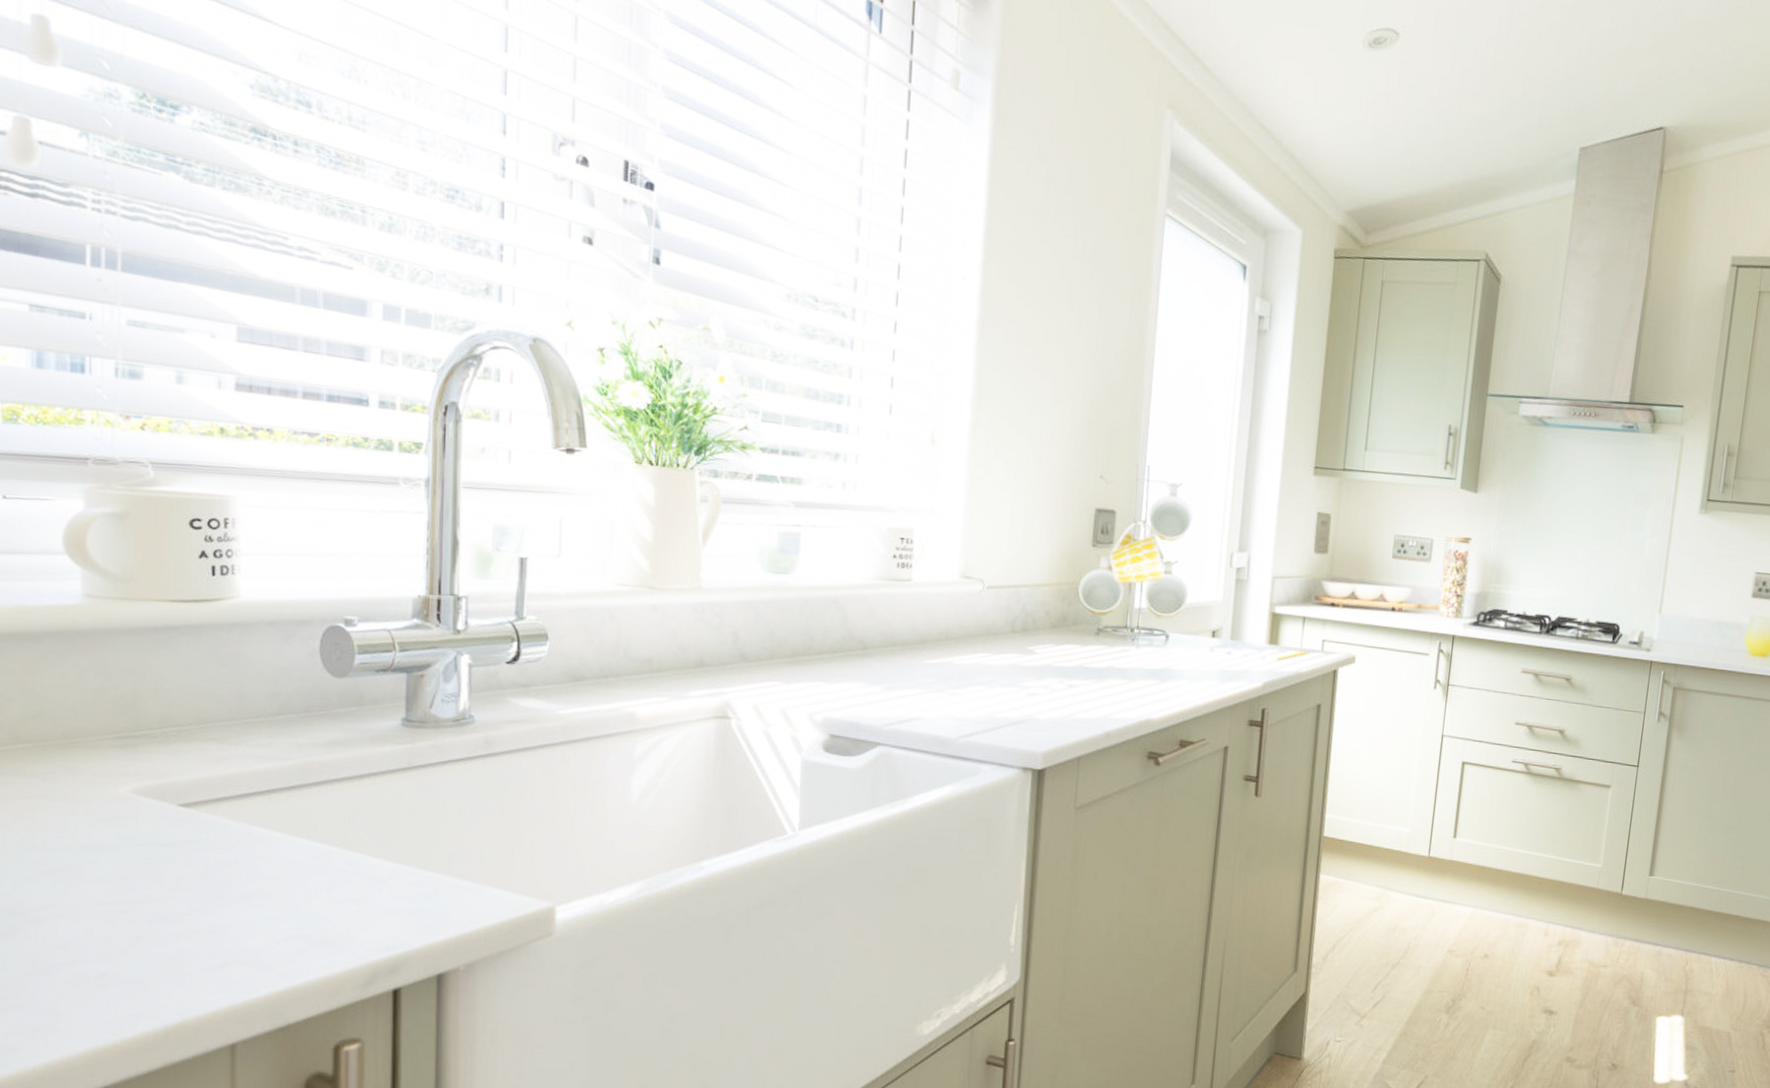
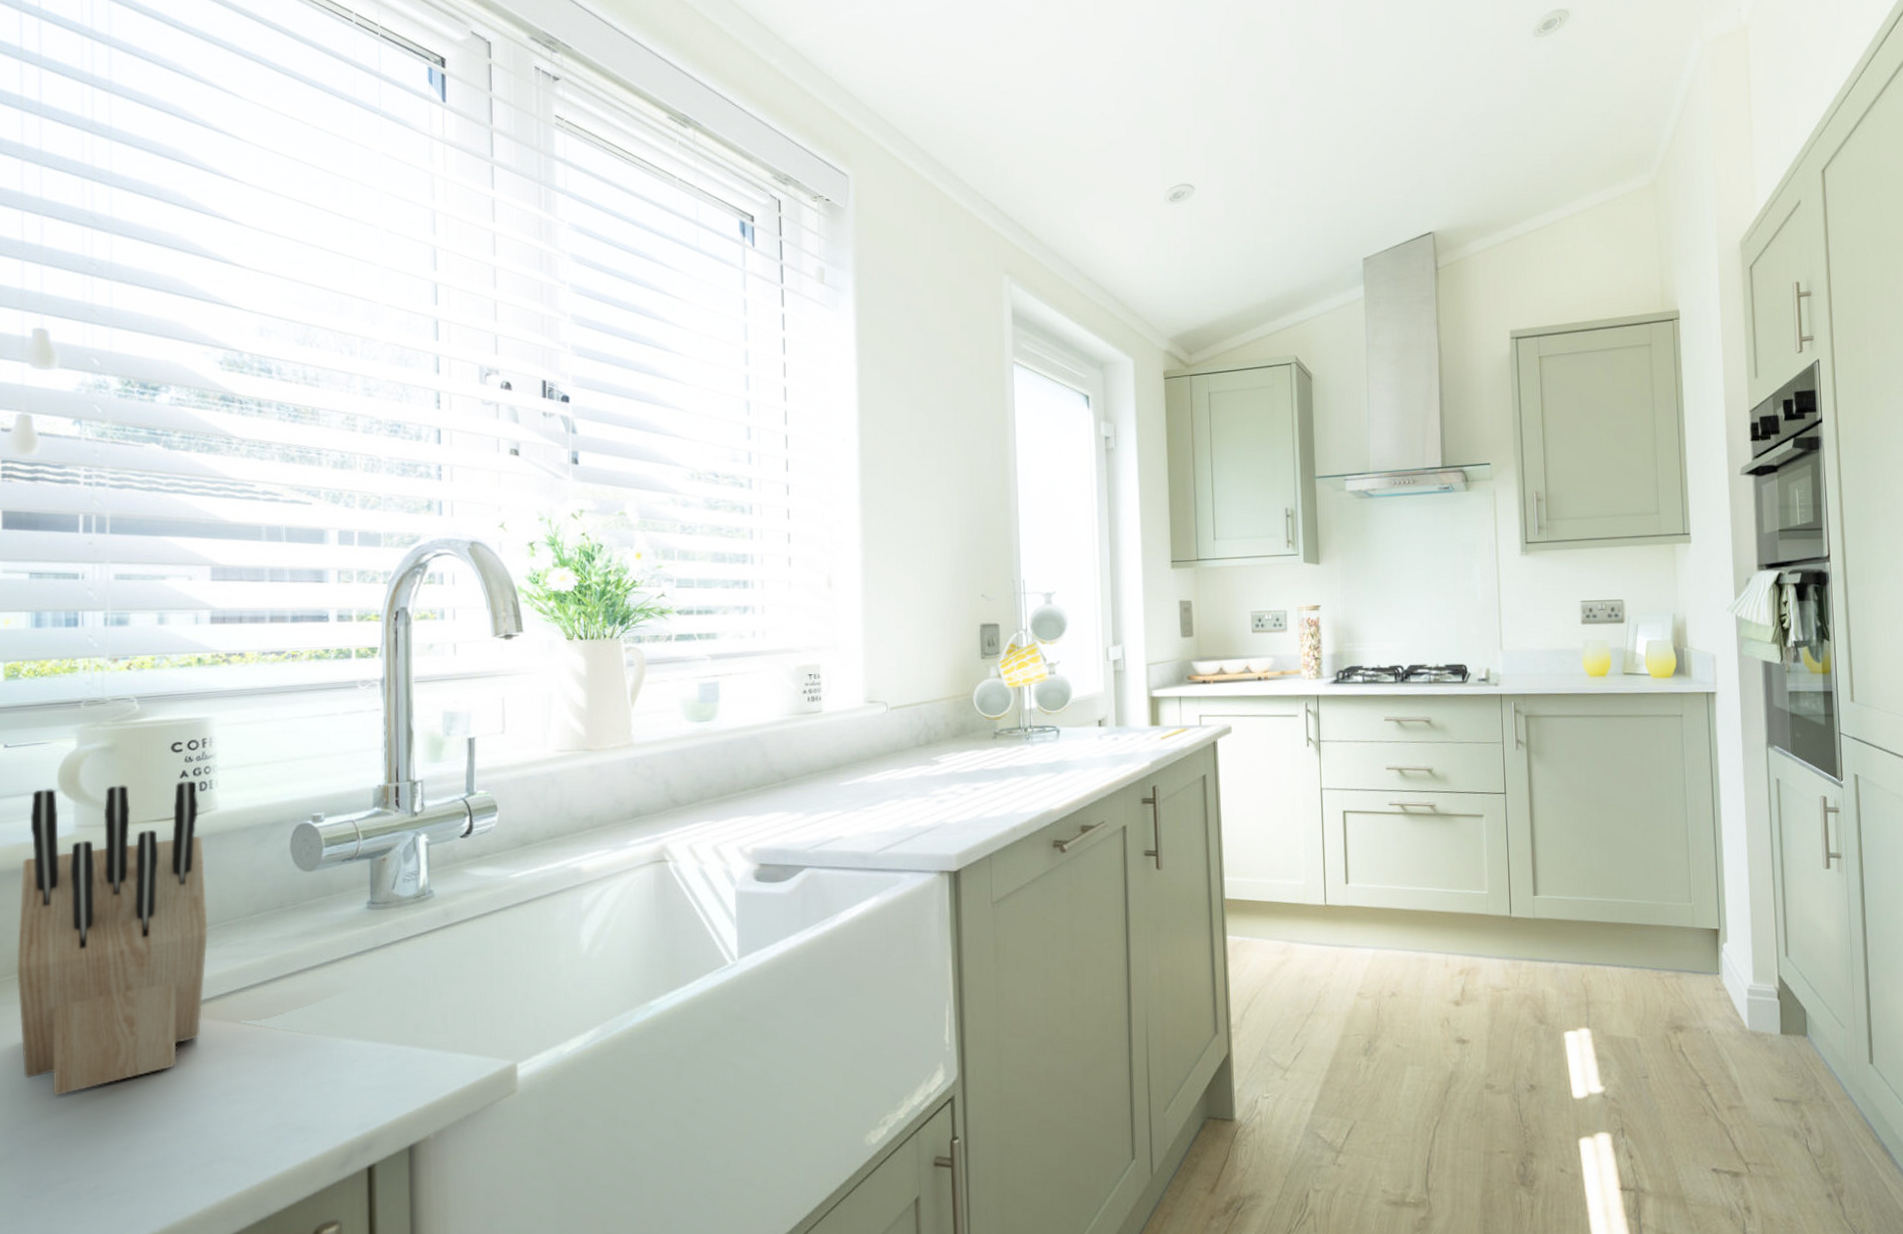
knife block: none [18,550,228,877] -> present [17,780,209,1096]

